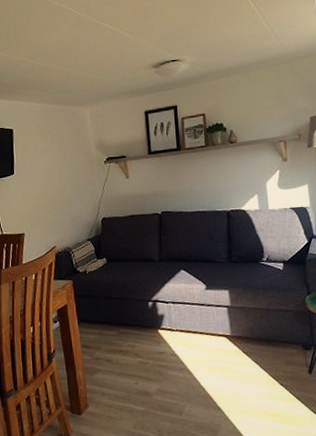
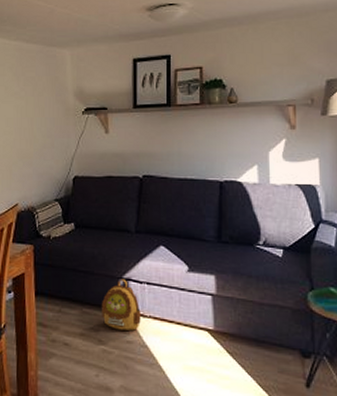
backpack: none [135,301,170,344] -> present [102,279,141,331]

